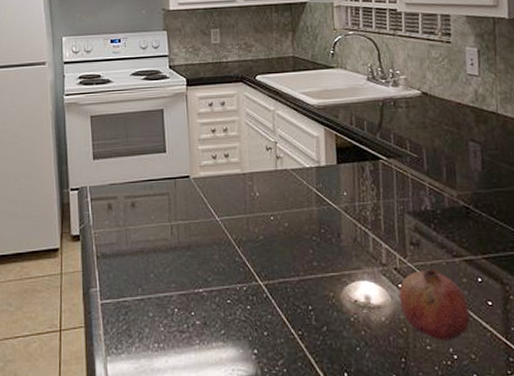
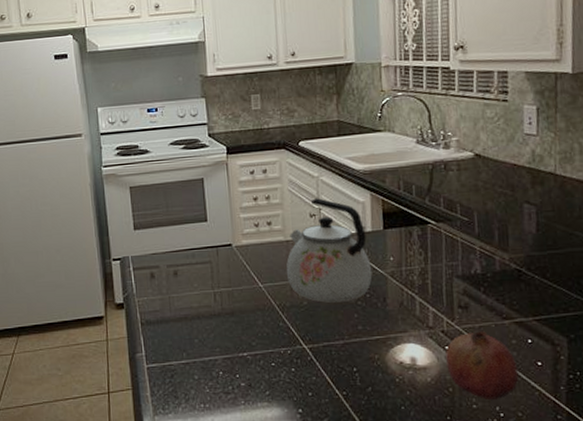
kettle: none [242,131,327,238] -> present [286,198,373,303]

